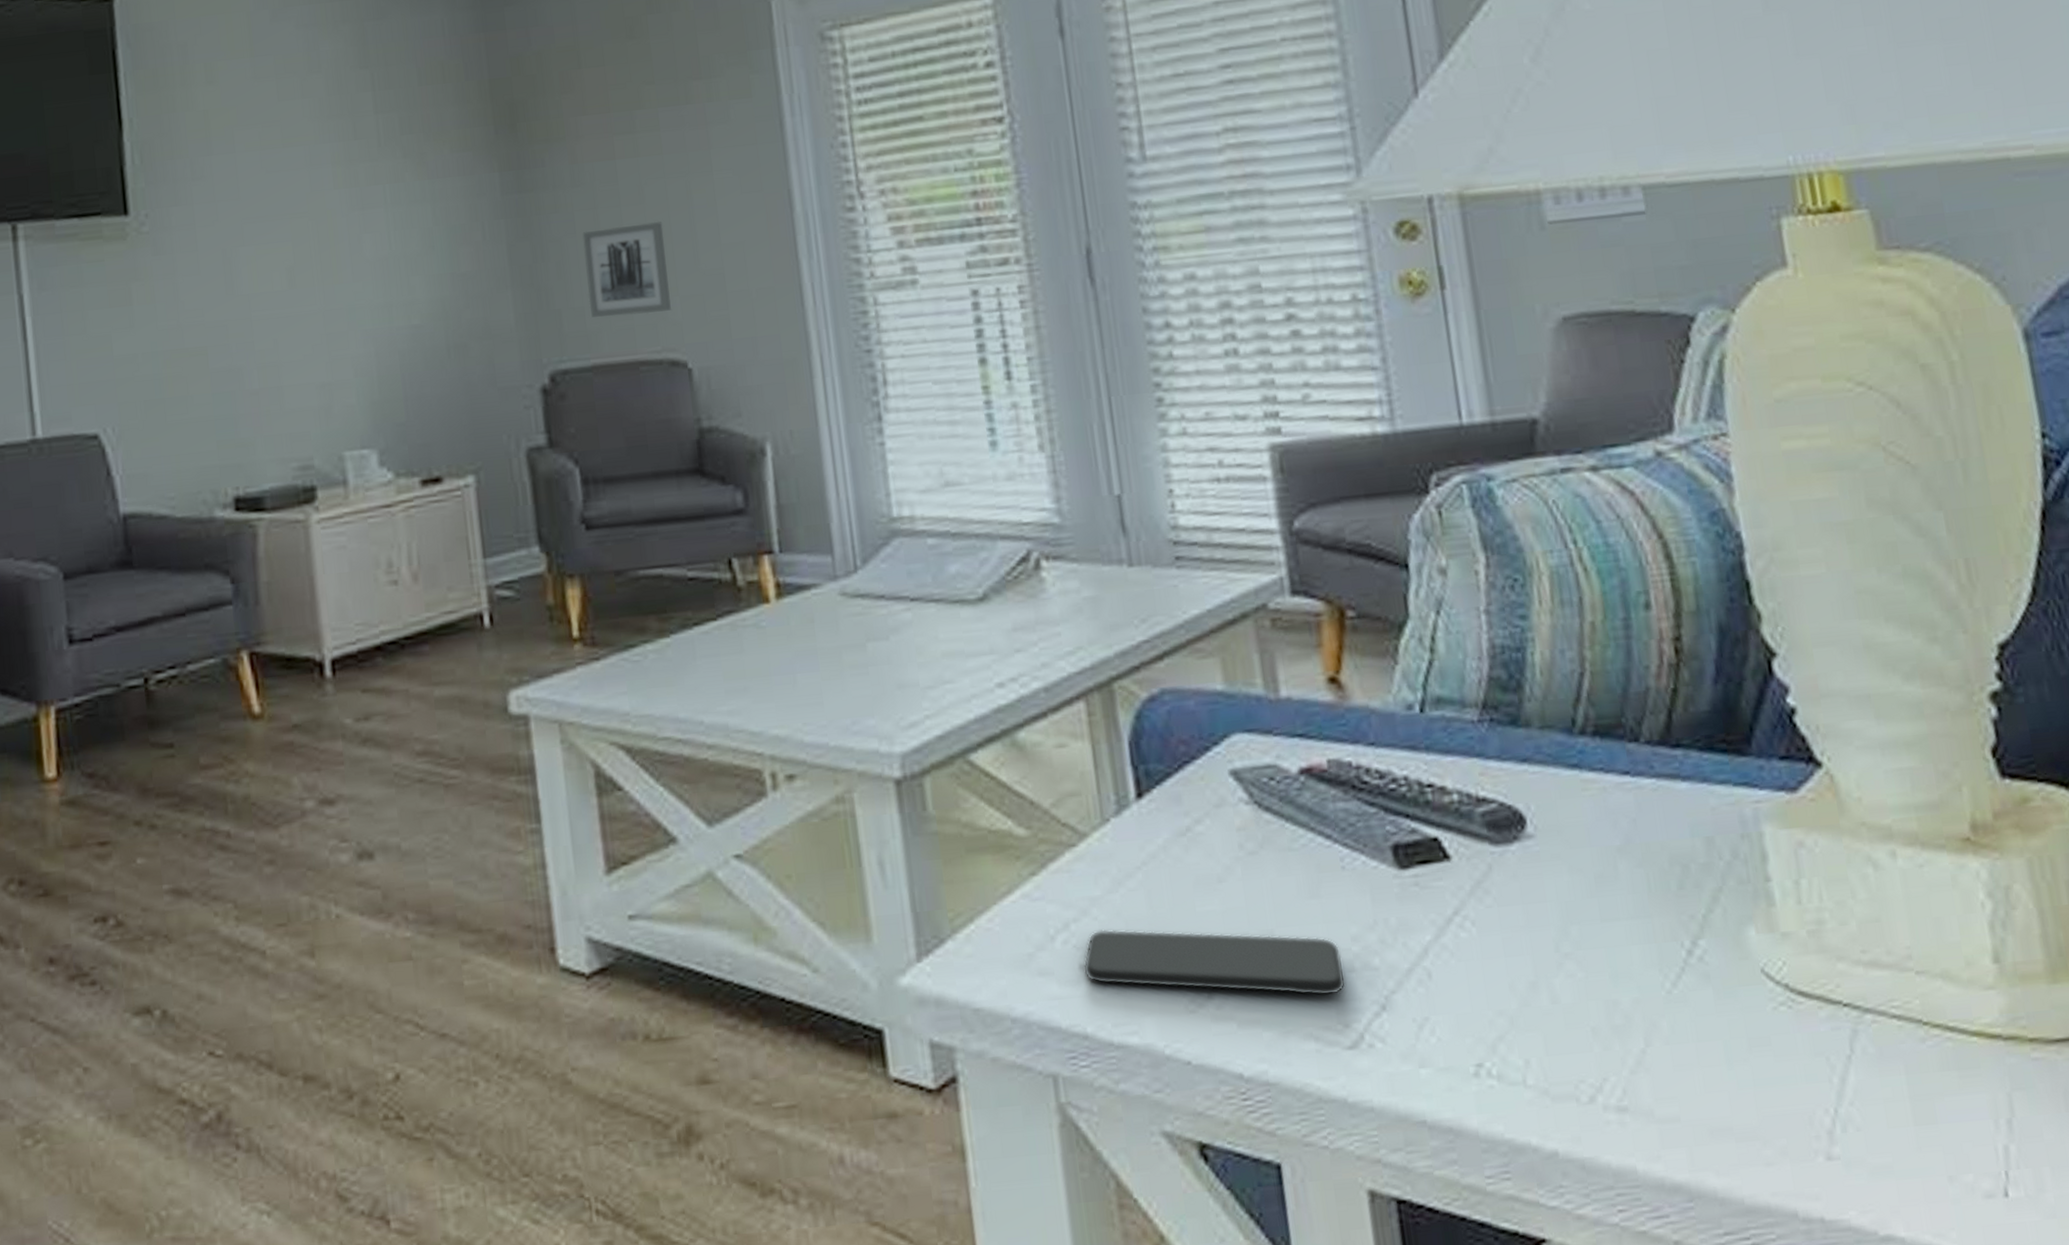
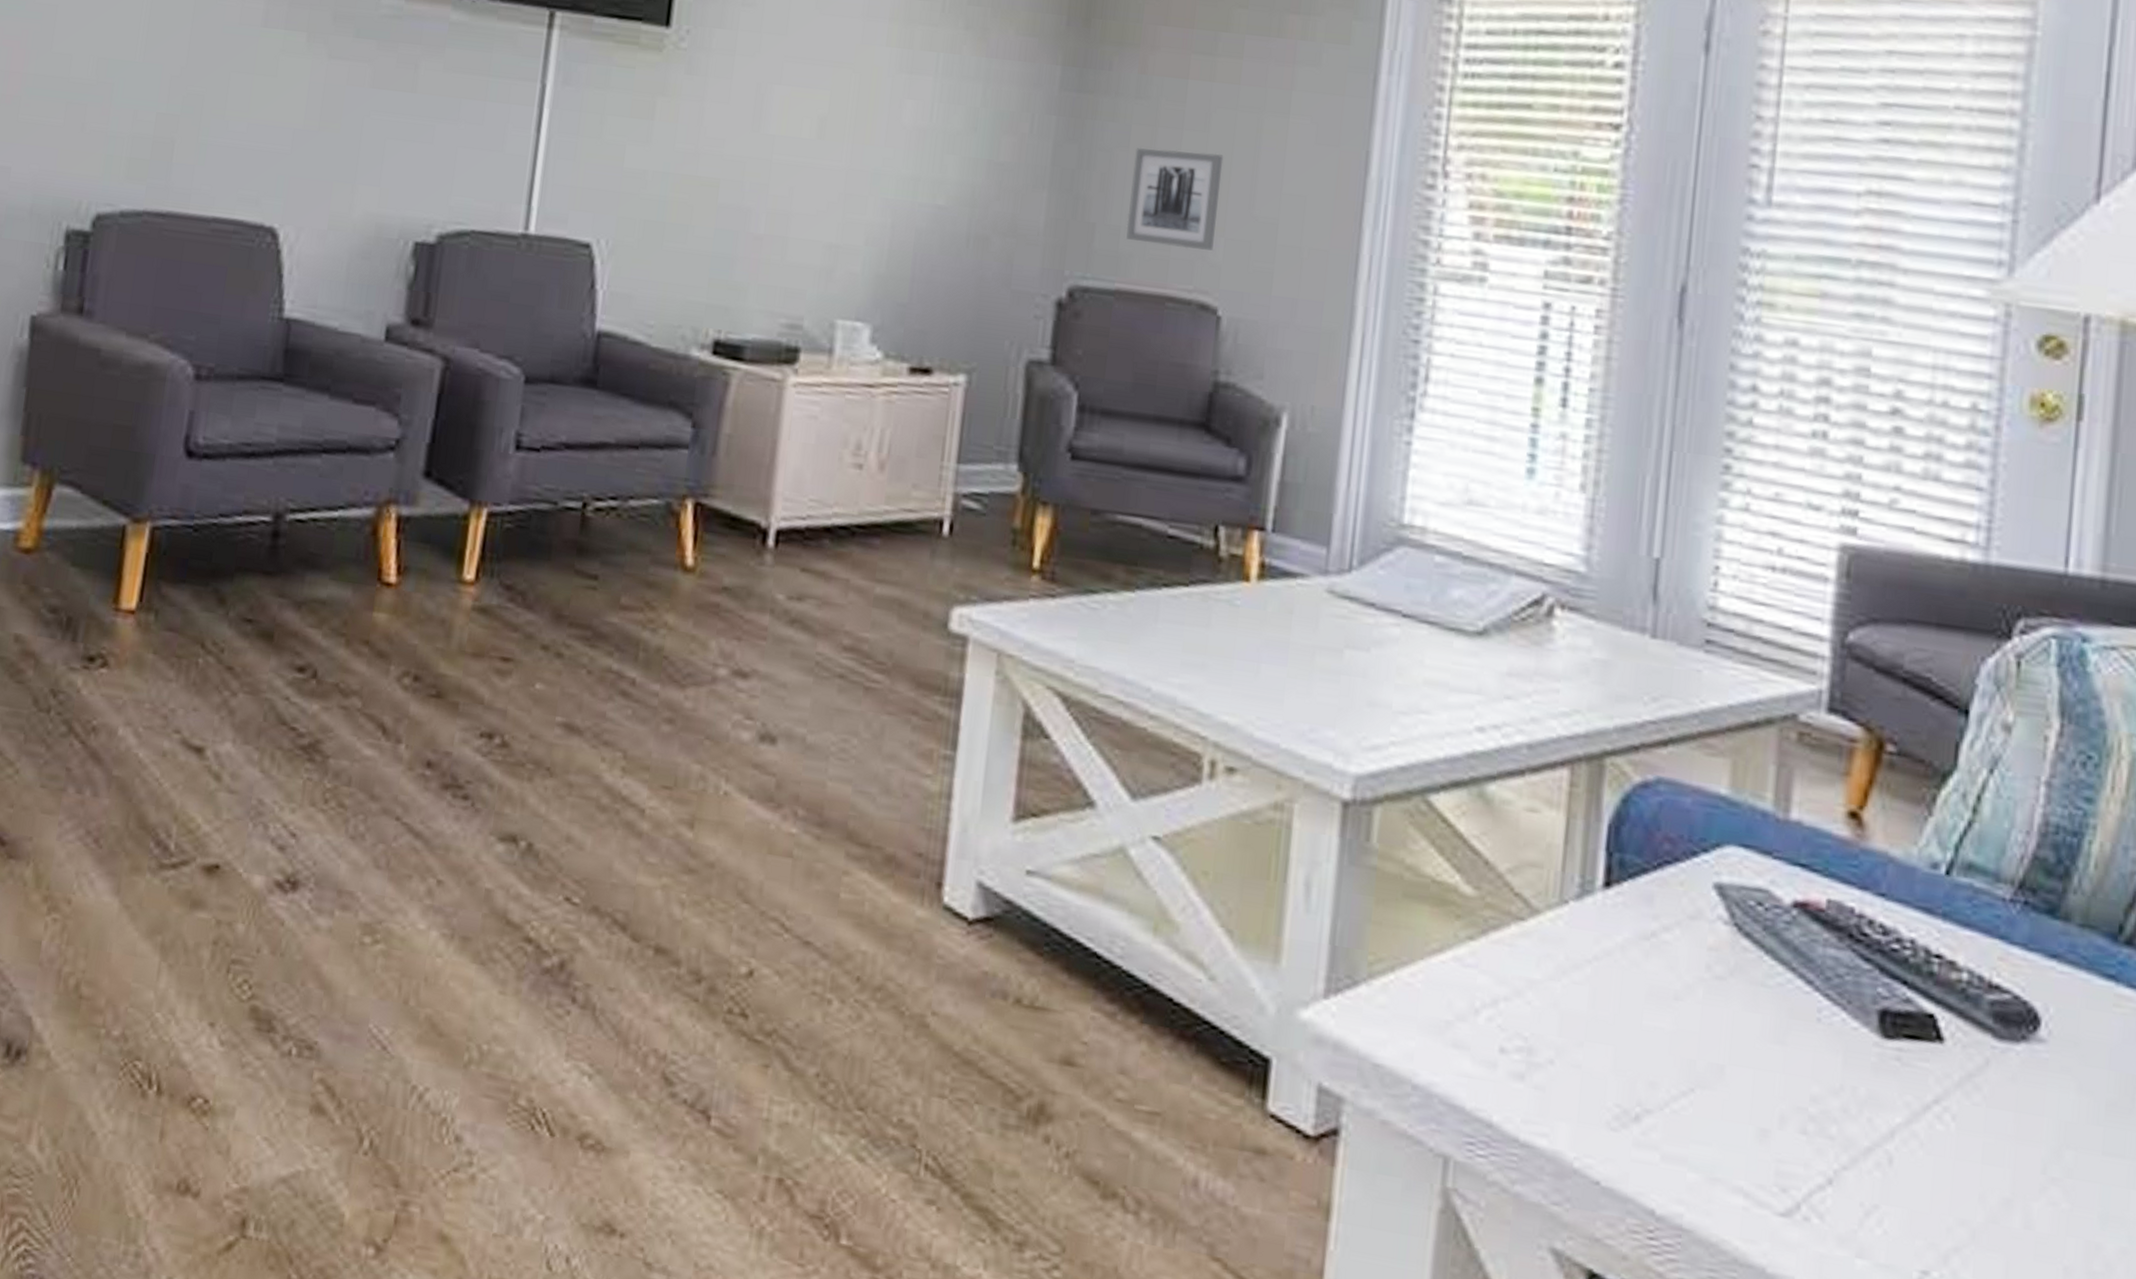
smartphone: present [1083,929,1346,996] -> none [1503,1015,1795,1154]

